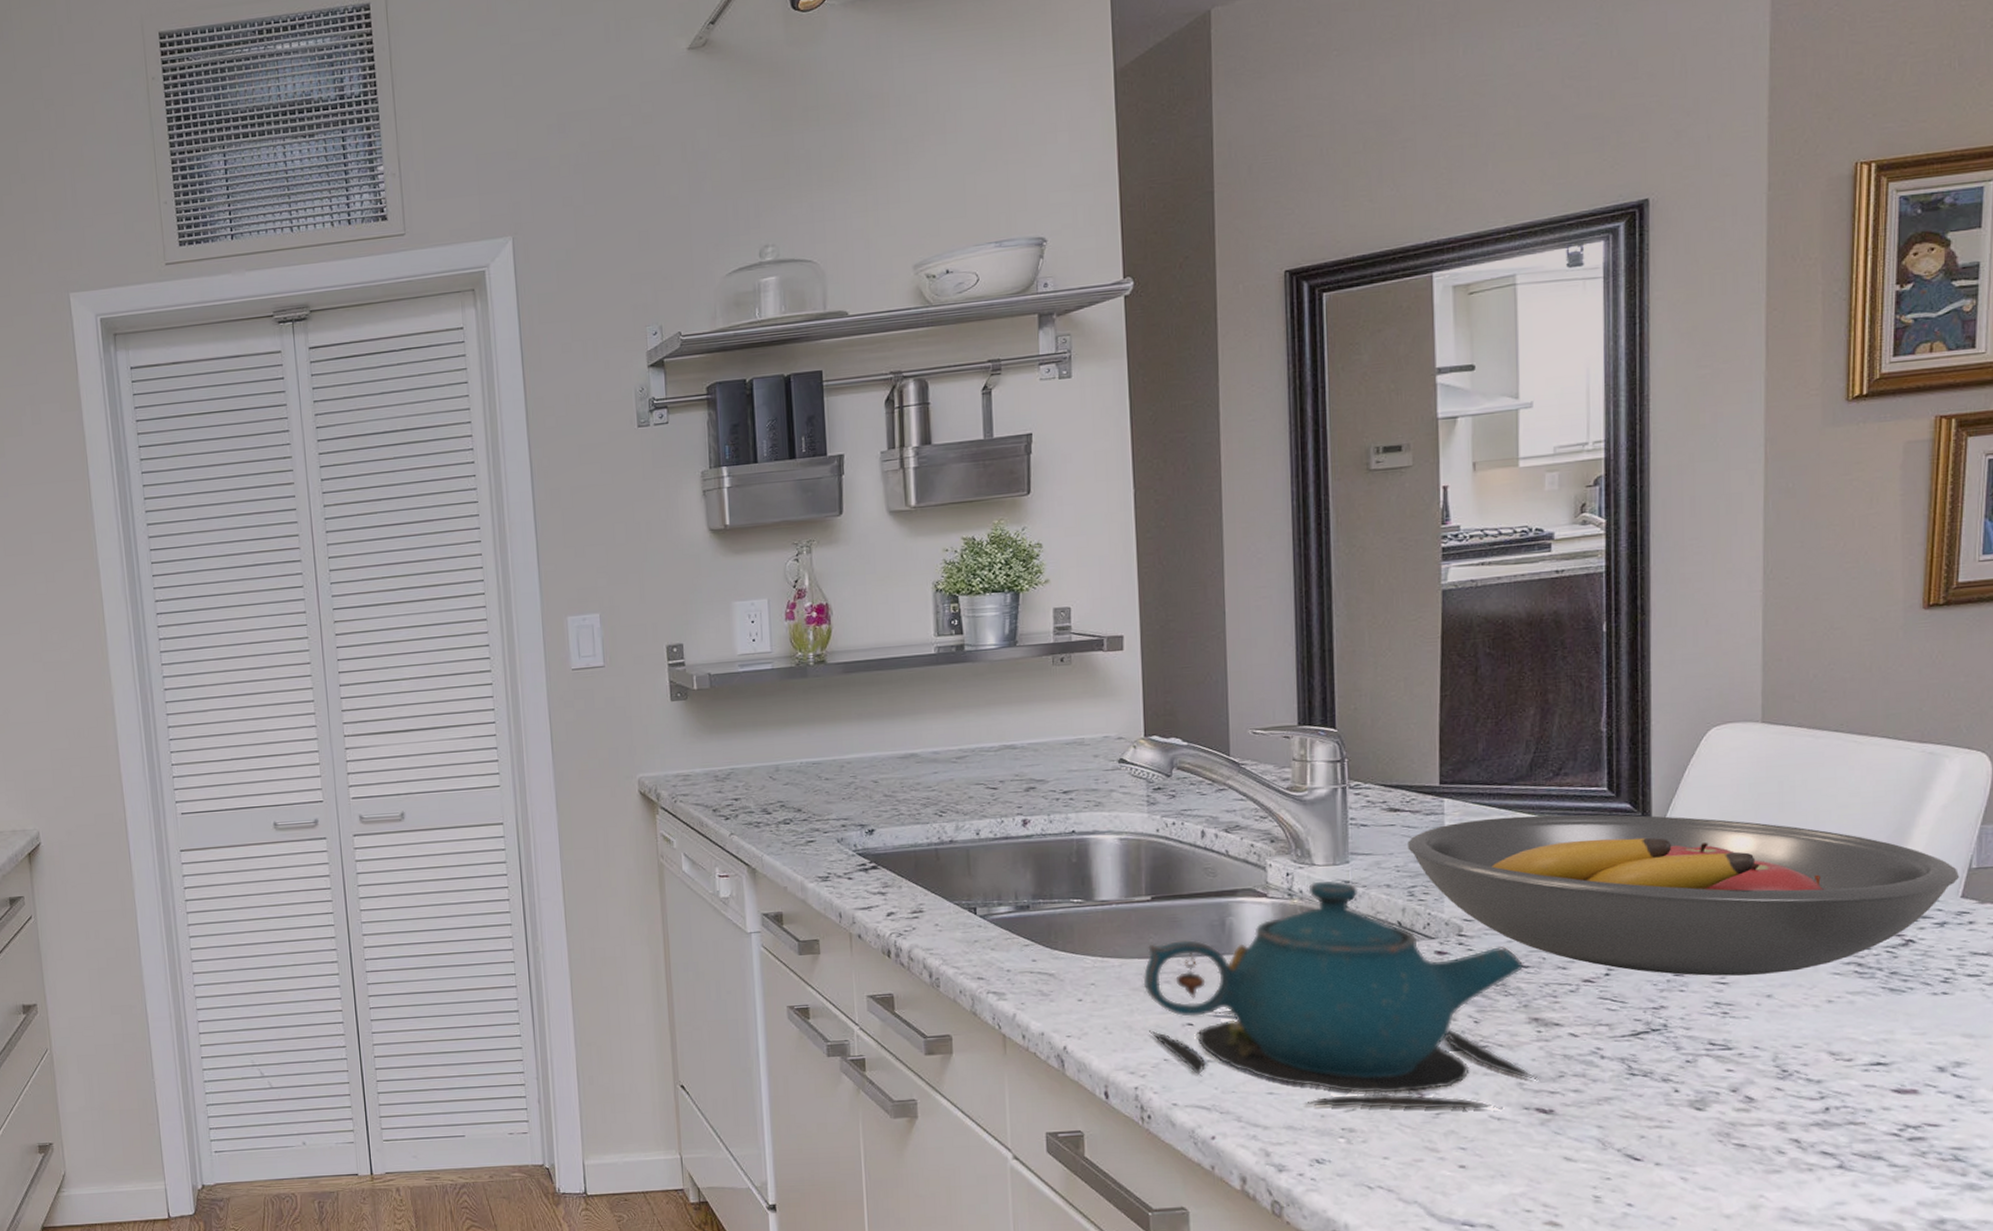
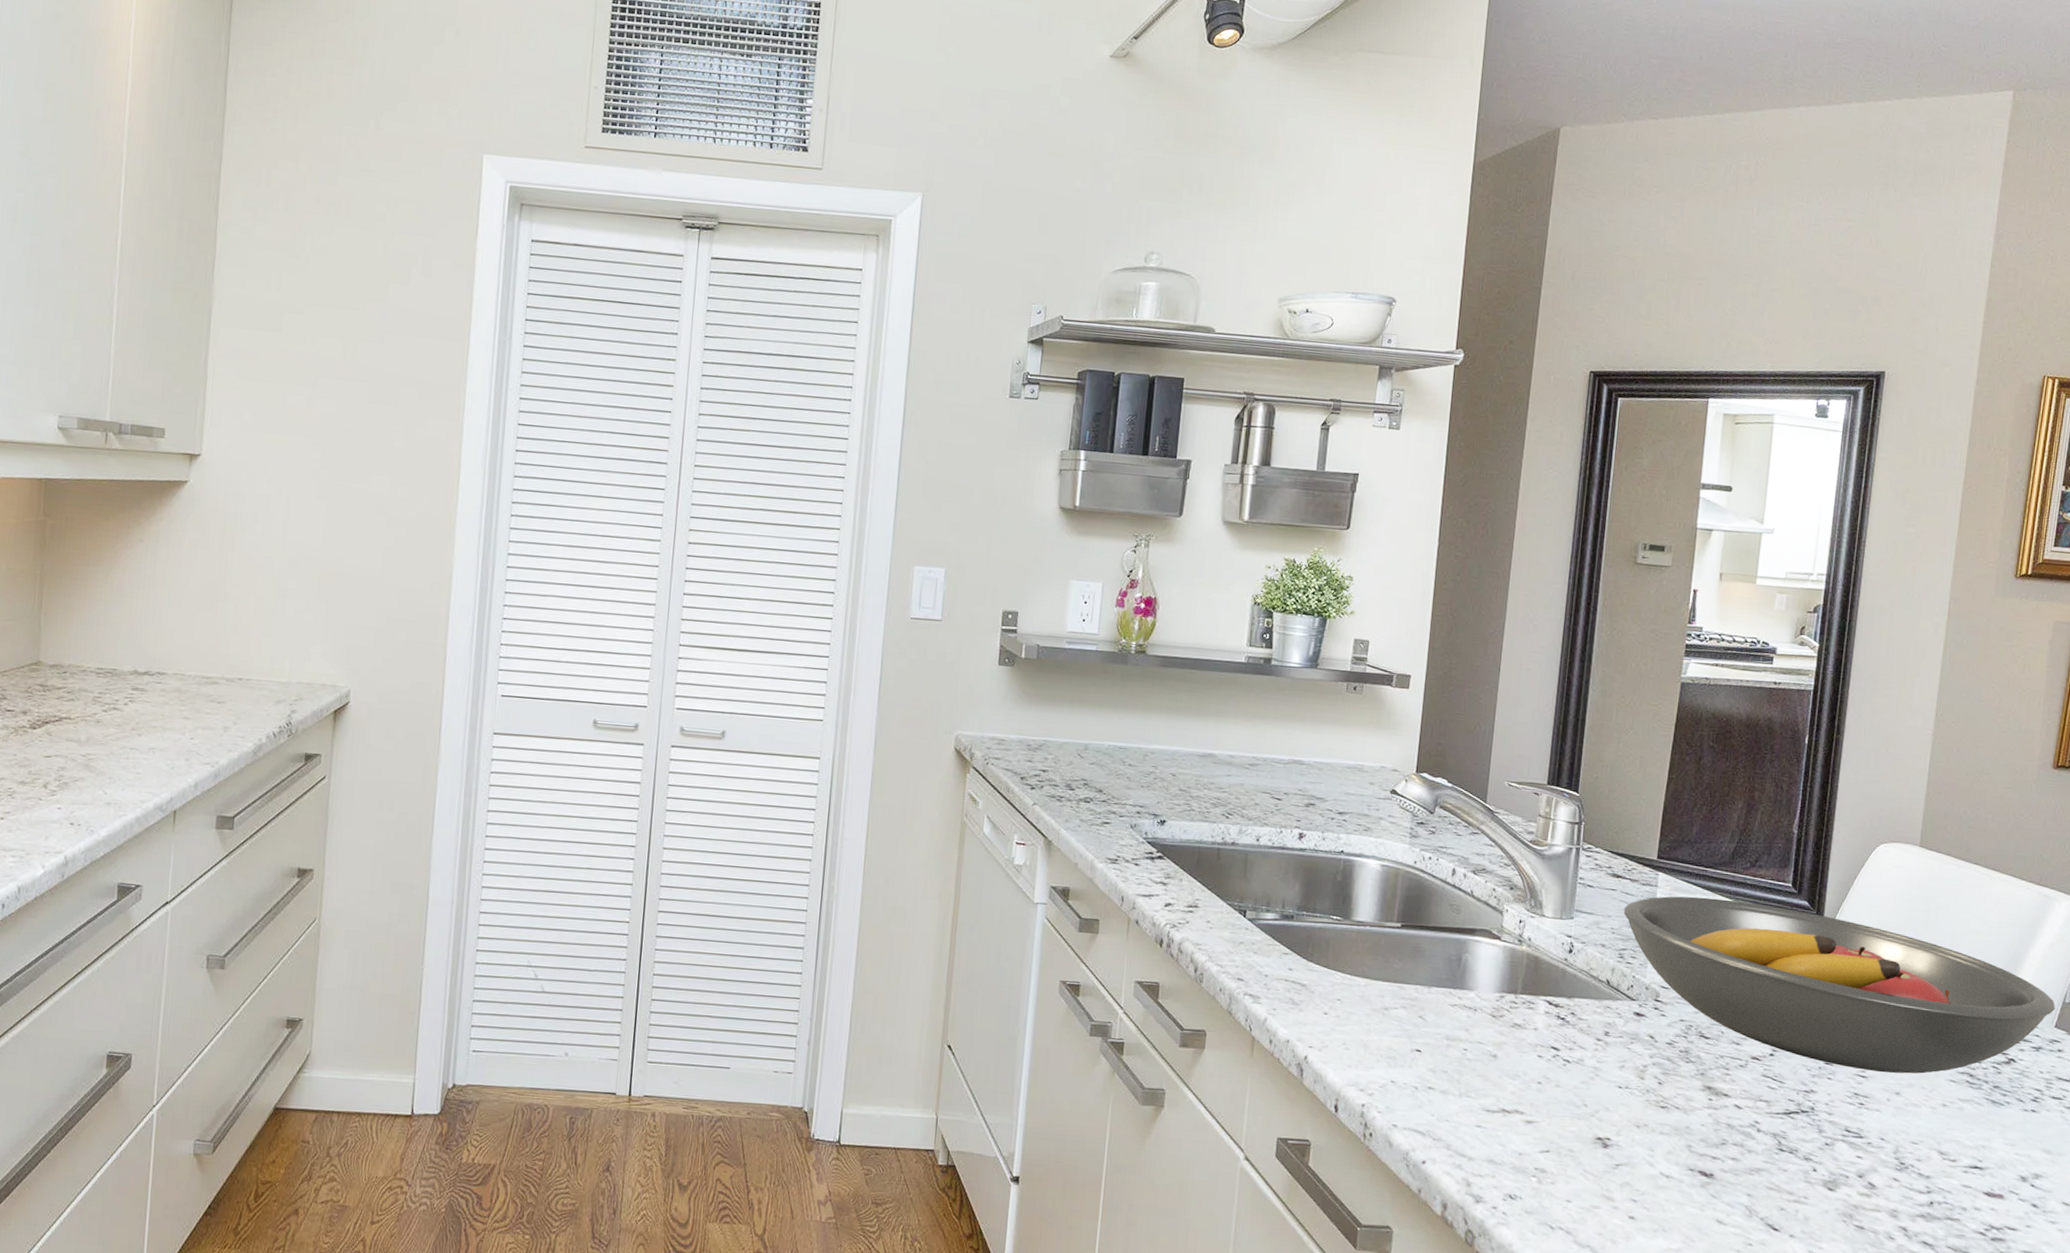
teapot: present [1143,880,1540,1110] -> none [1382,931,1706,1168]

